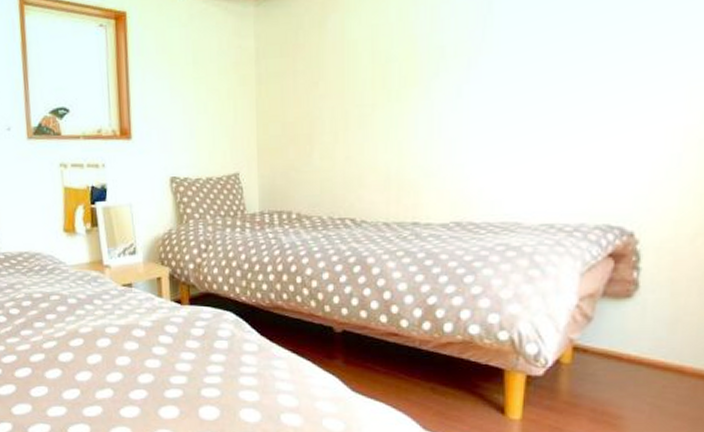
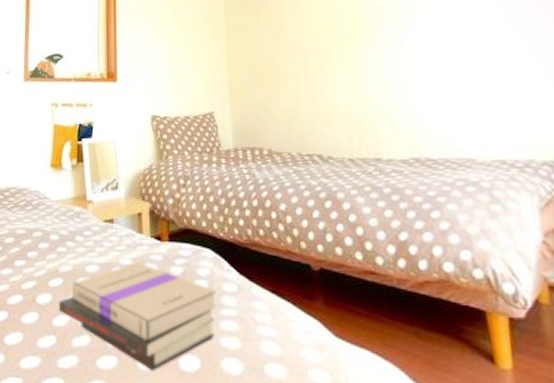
books: none [80,324,237,418] -> present [58,262,217,370]

